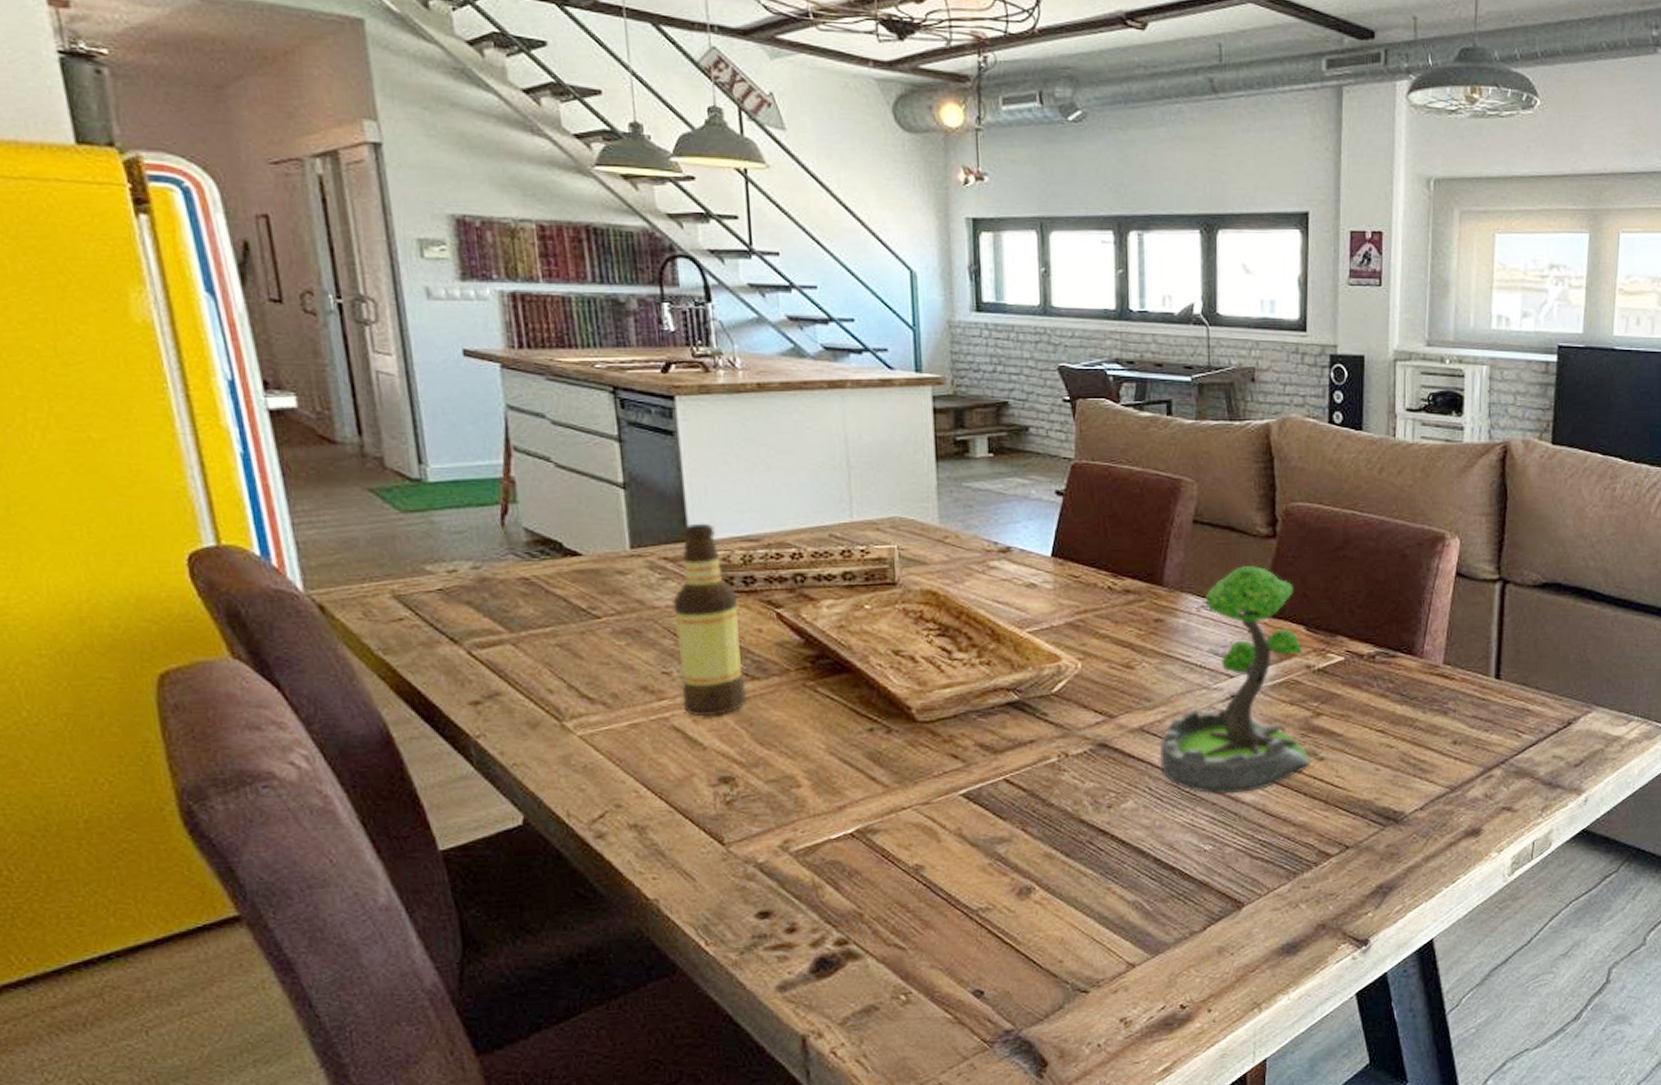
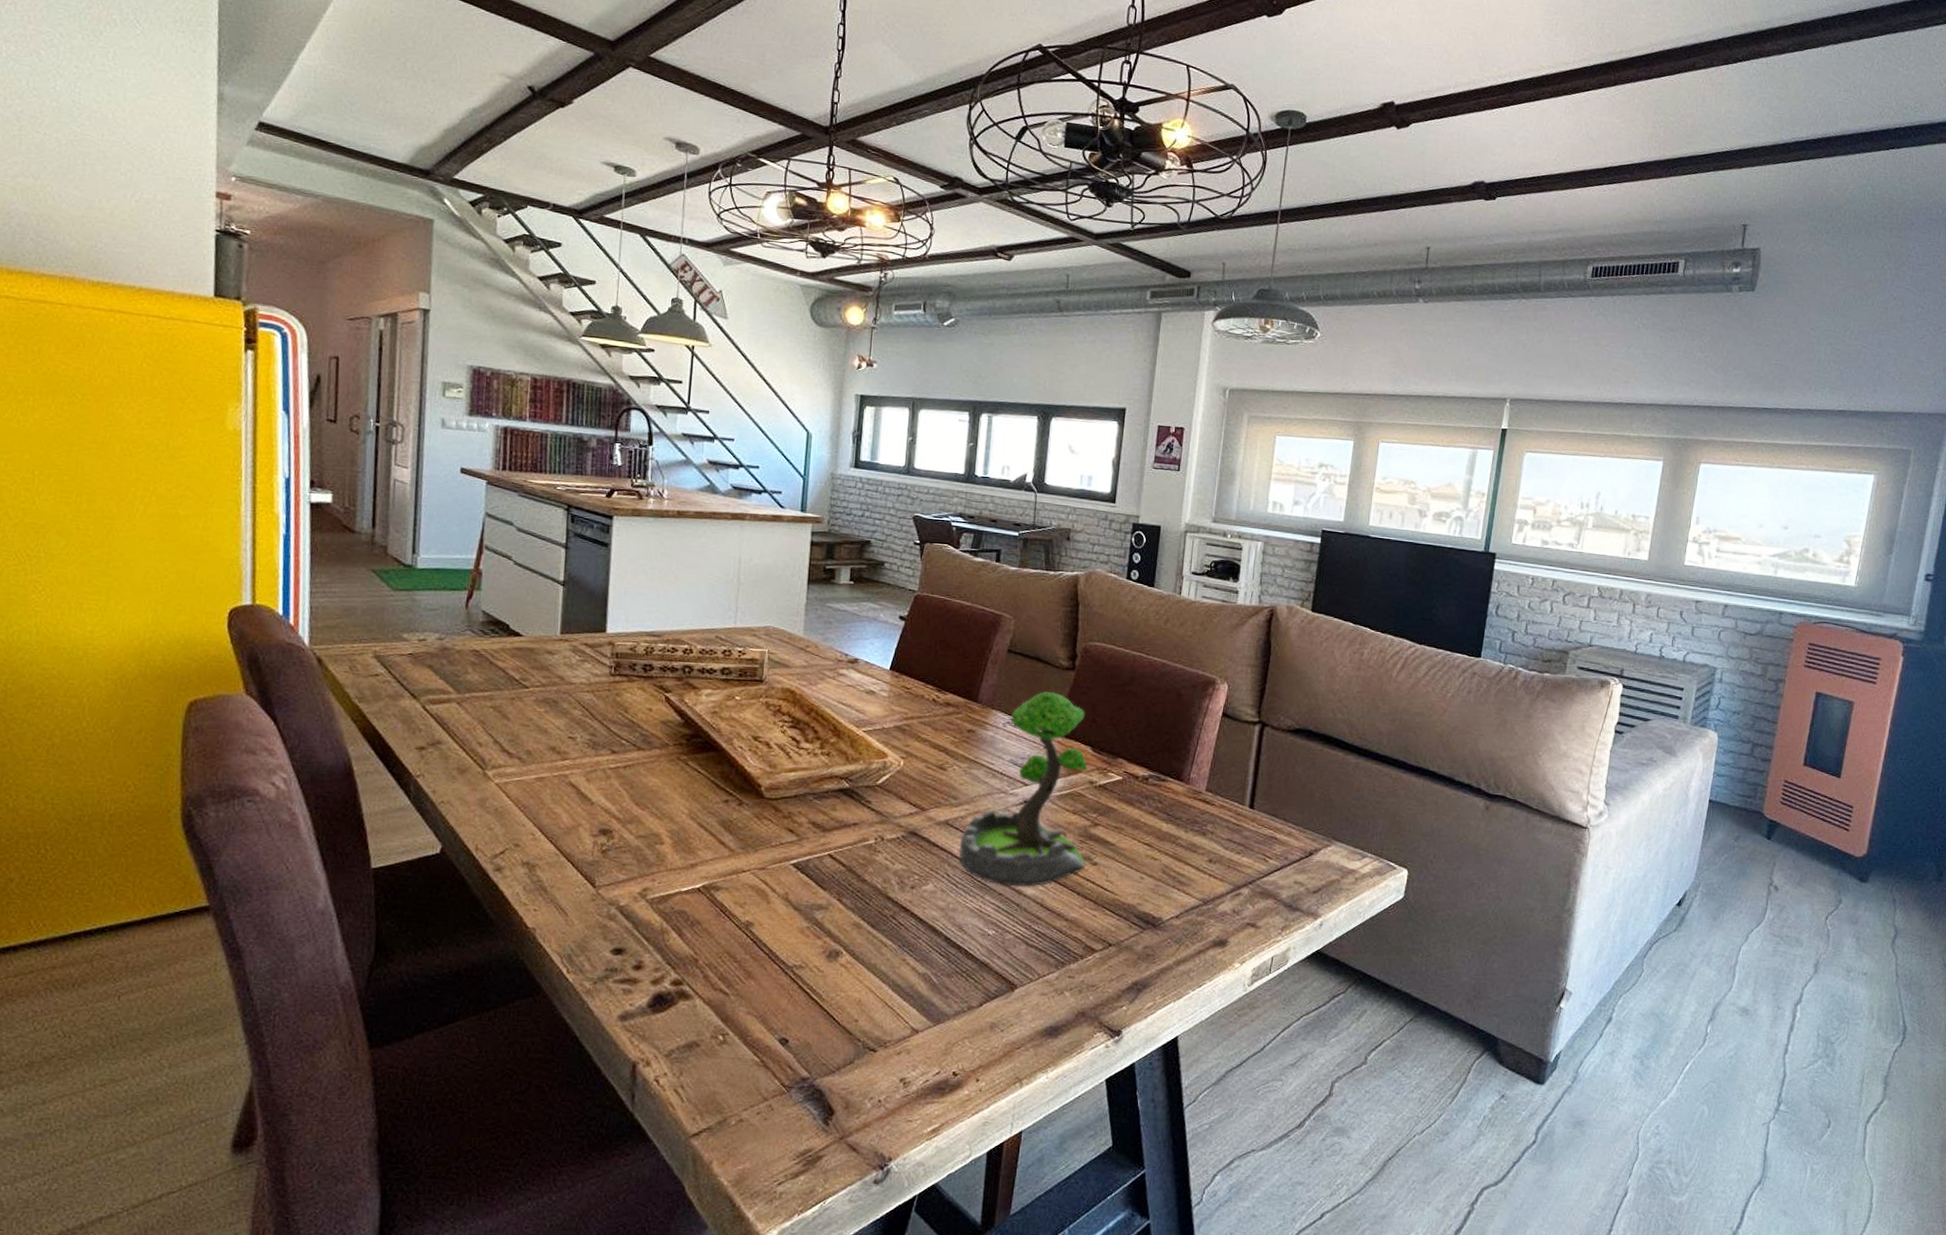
bottle: present [673,523,747,717] -> none [580,618,636,777]

